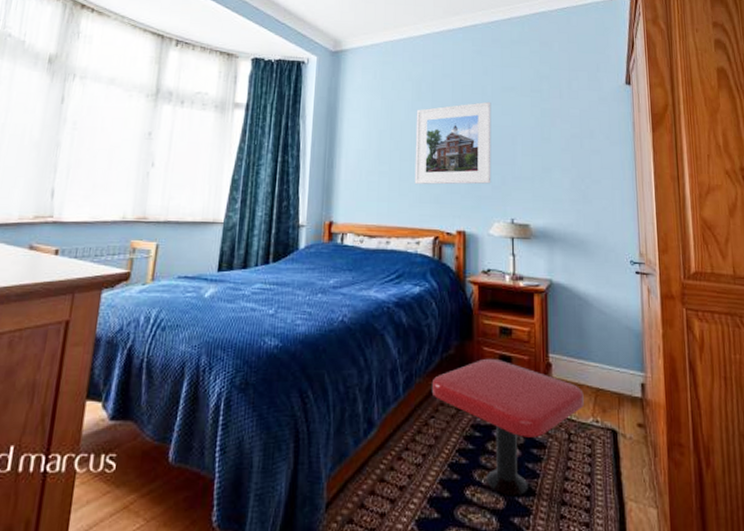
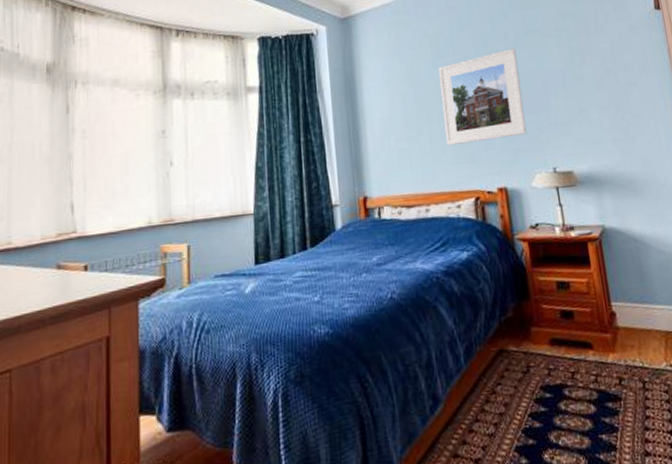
pedestal table: present [431,358,584,497] -> none [493,315,655,455]

